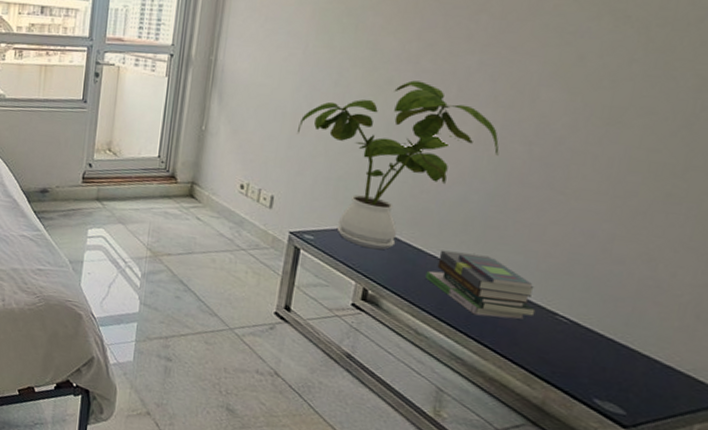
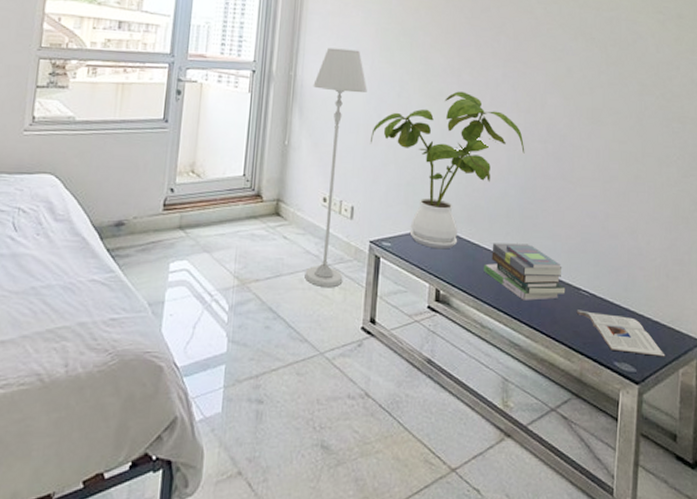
floor lamp: none [217,30,298,271] -> present [304,47,367,288]
magazine: none [547,335,676,407] -> present [576,310,666,357]

